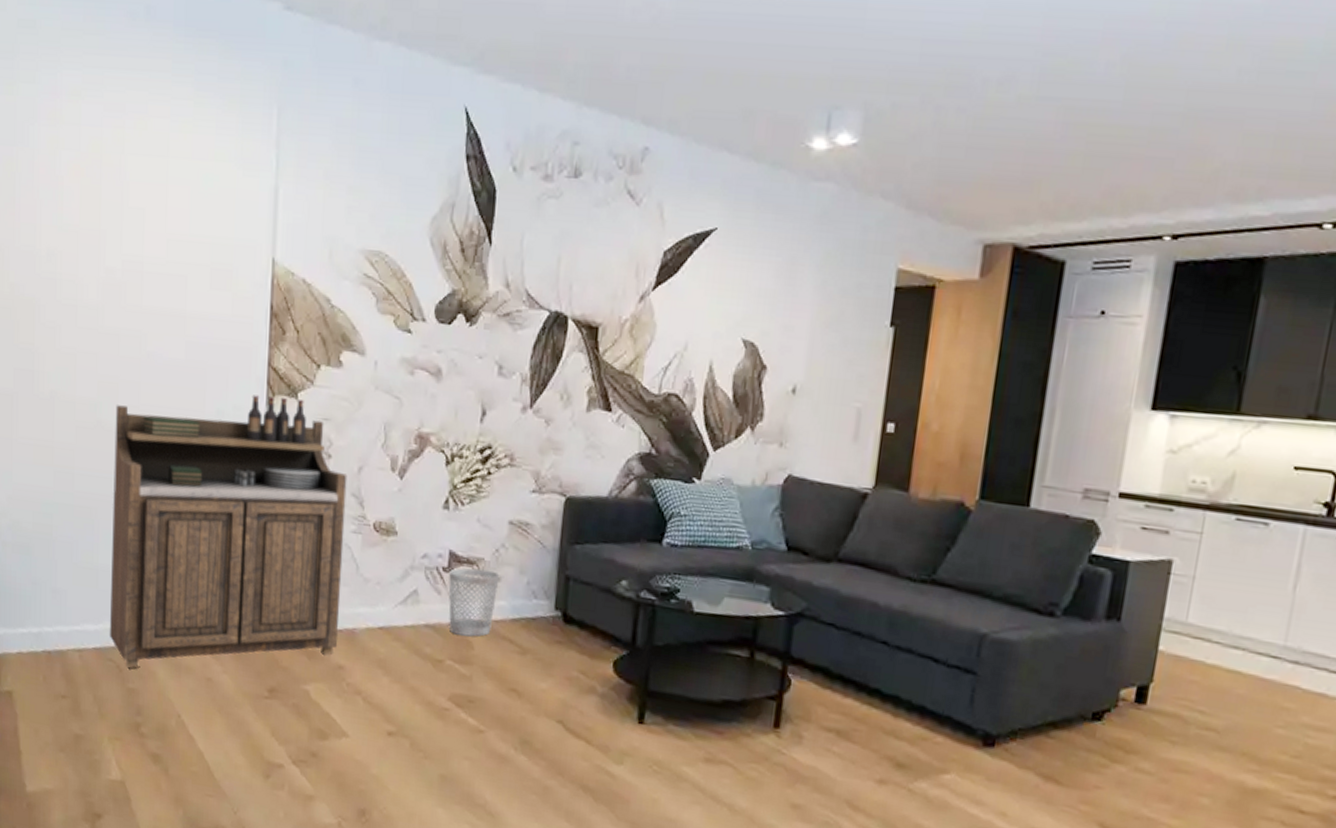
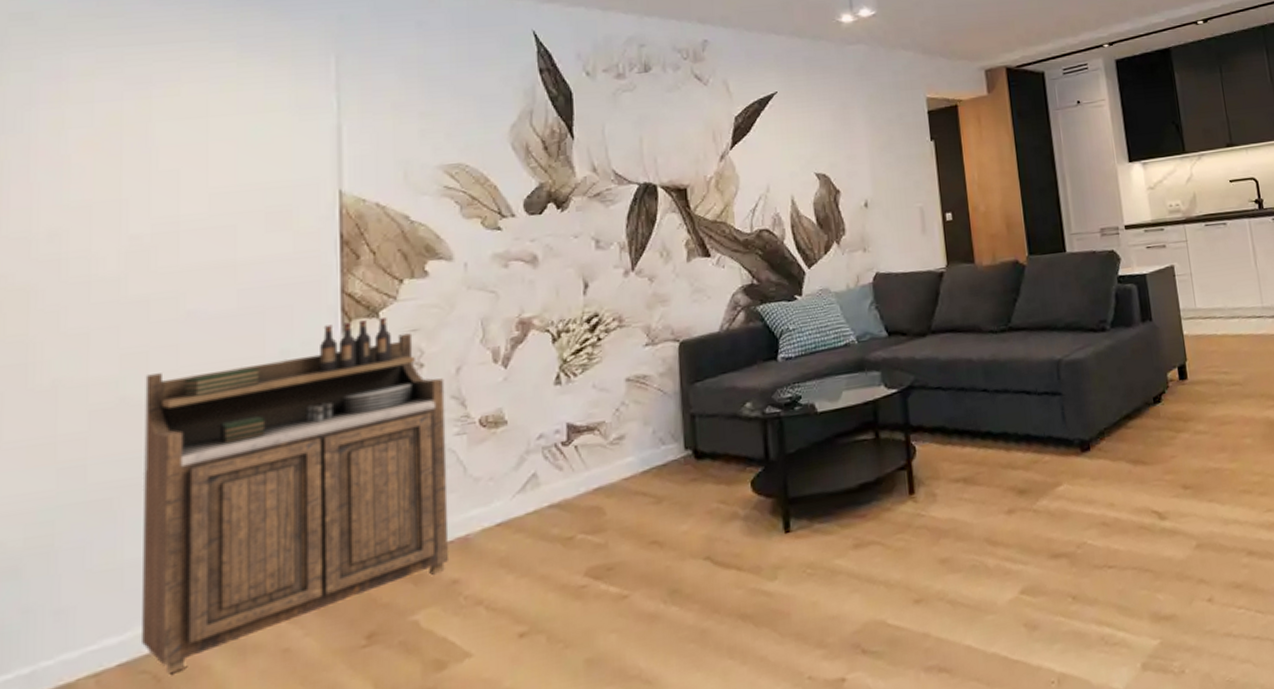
wastebasket: present [448,568,500,637] -> none [569,430,624,506]

